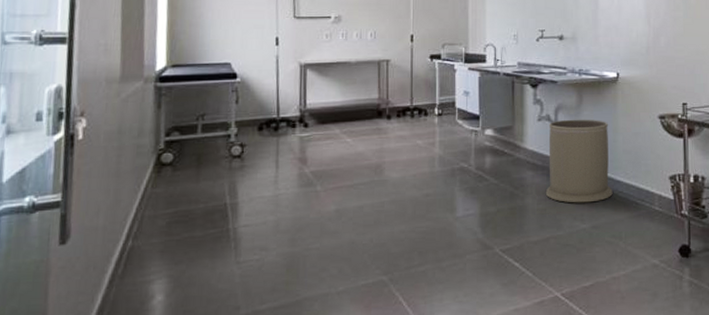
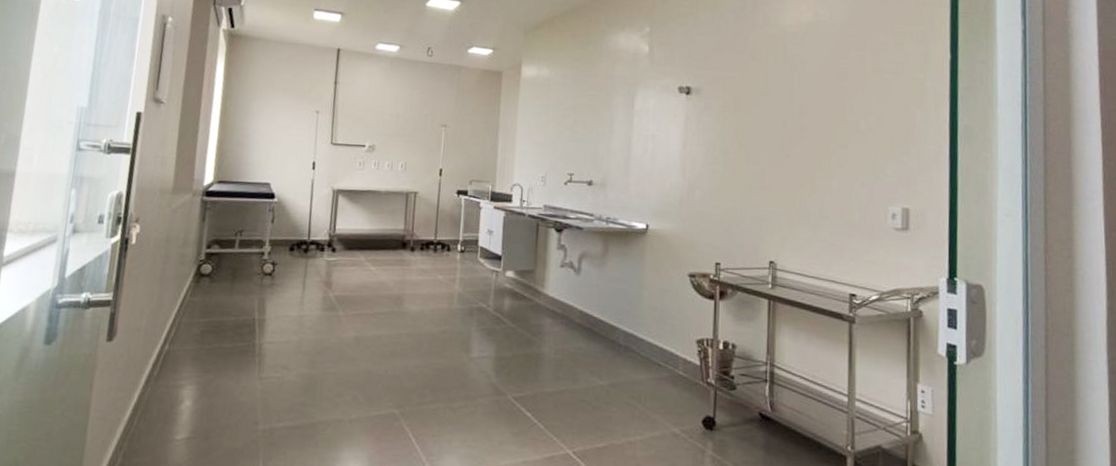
trash can: present [545,119,613,203] -> none [563,268,635,359]

